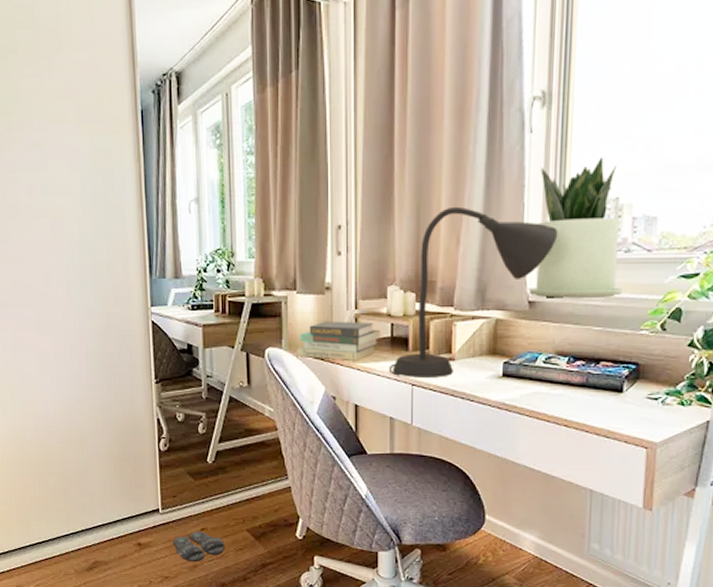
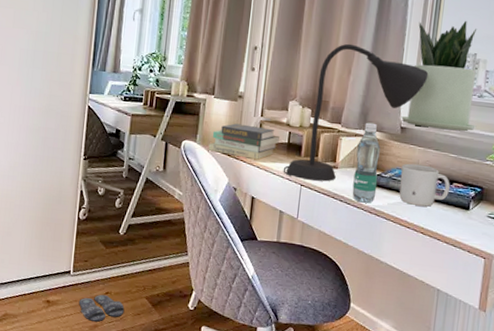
bottle: none [475,300,505,398] -> present [352,122,381,204]
mug: none [533,344,596,394] -> present [399,163,450,207]

